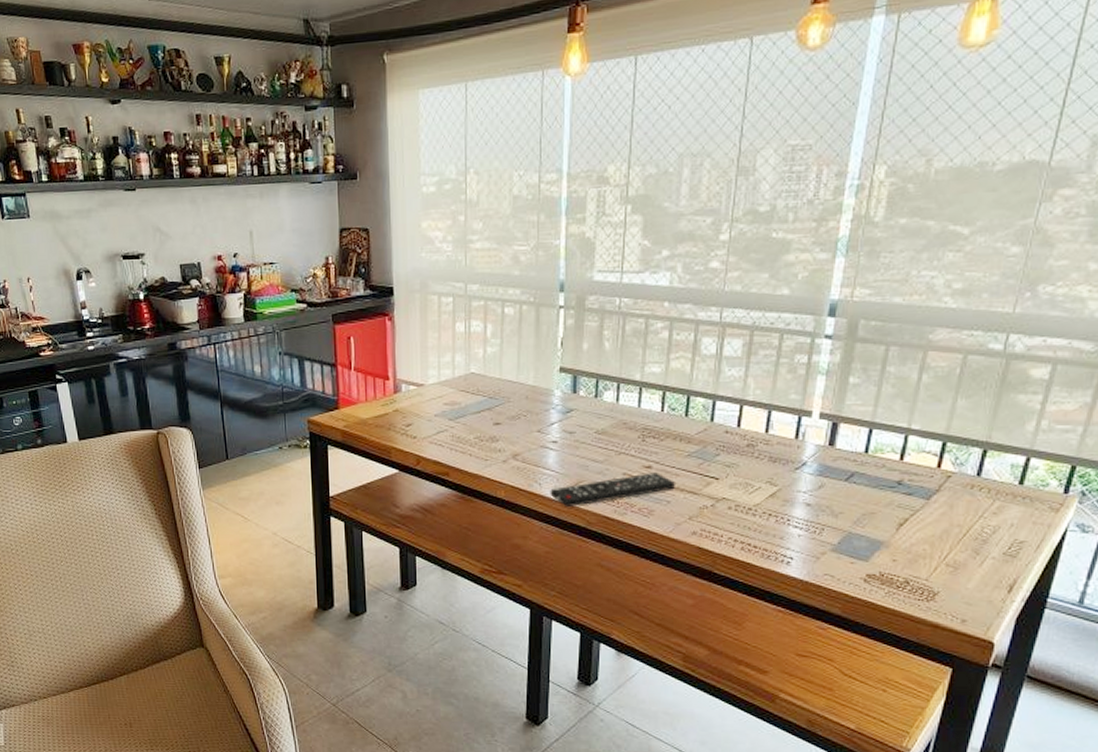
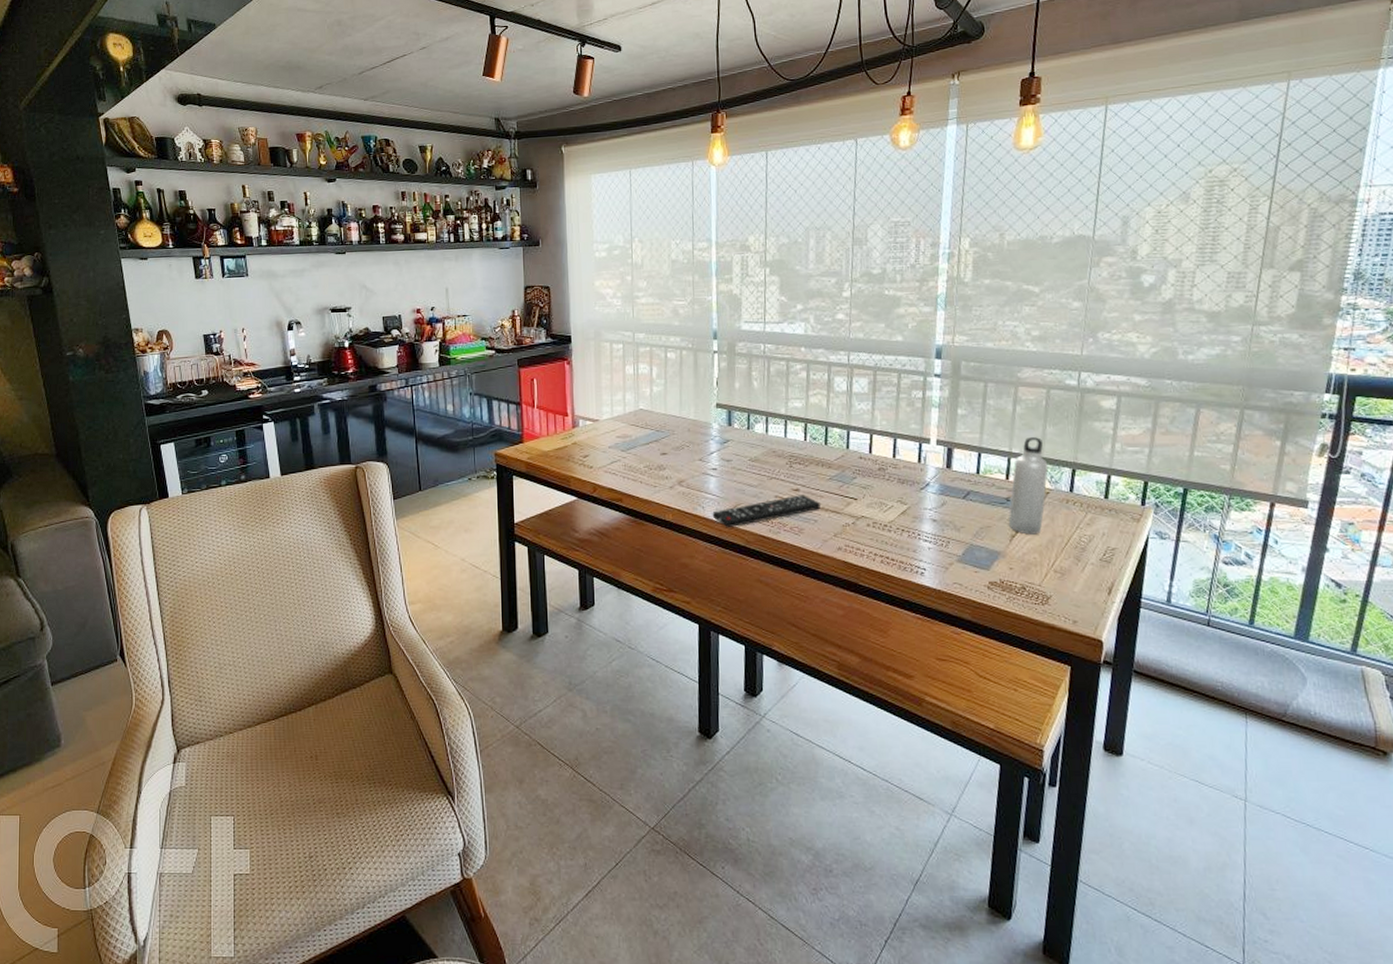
water bottle: none [896,410,954,523] -> present [1008,436,1049,535]

